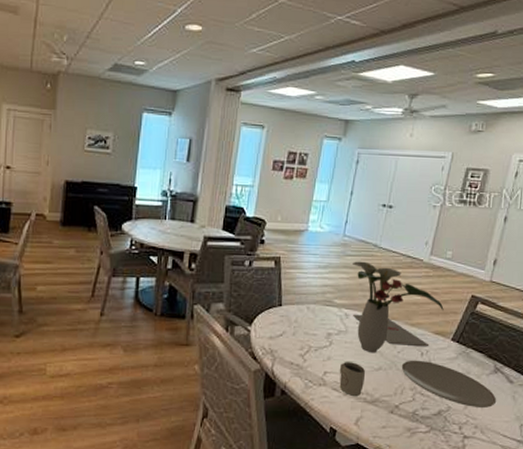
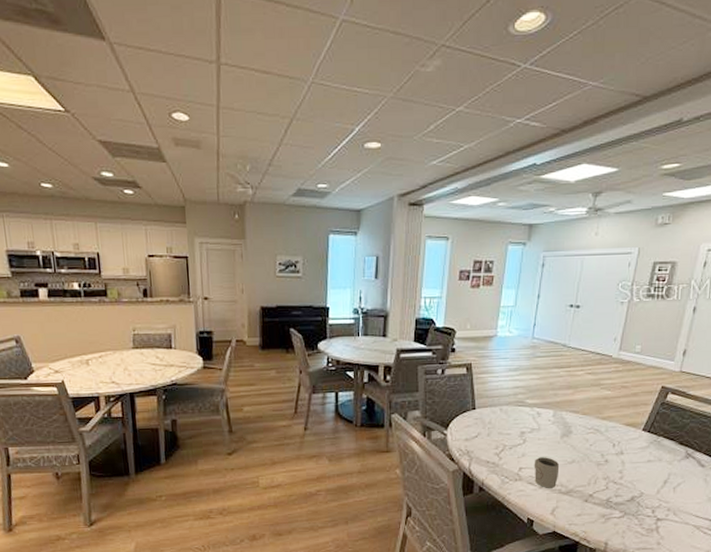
flower arrangement: present [353,261,444,353] -> none [543,361,634,448]
magazine: present [353,314,430,347] -> none [545,412,621,439]
plate: present [401,360,497,408] -> none [594,451,689,492]

